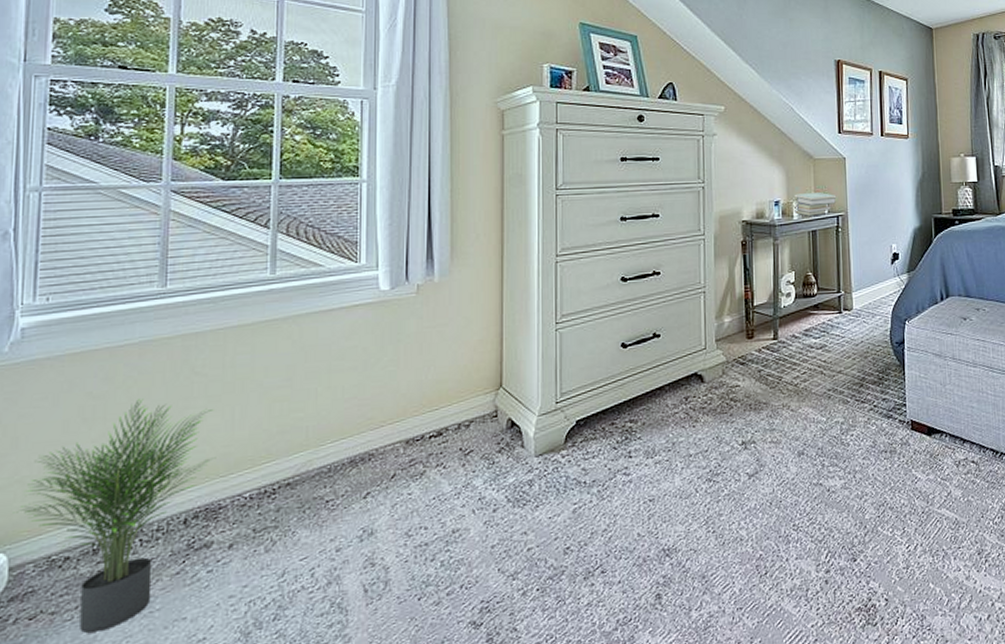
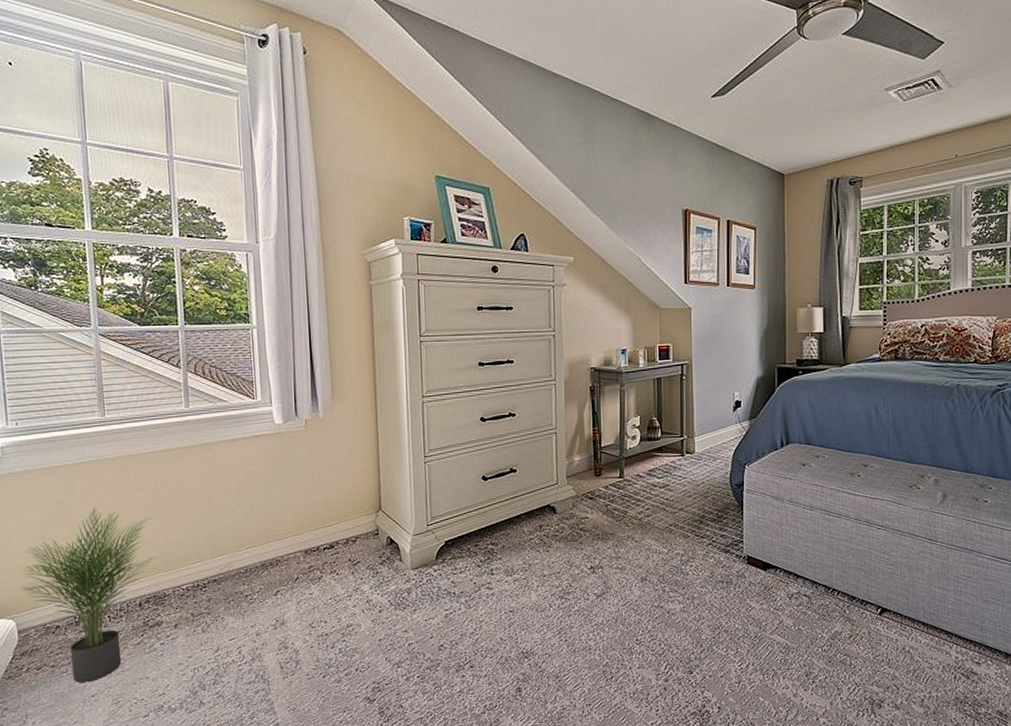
books: present [794,193,837,216] -> none [640,342,682,364]

